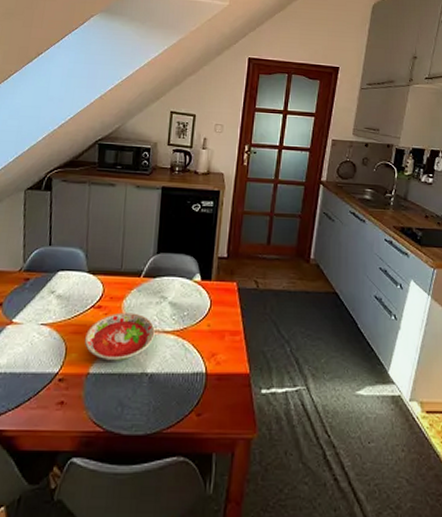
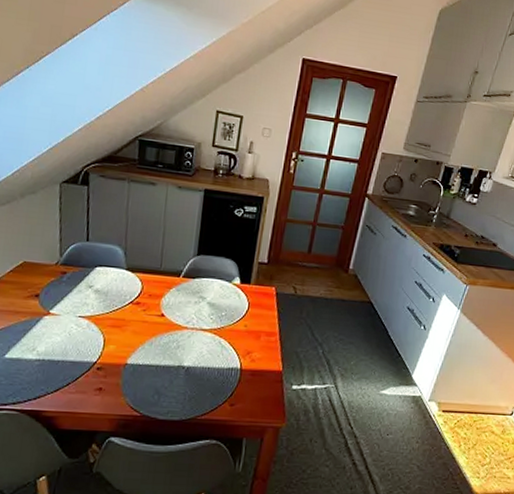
bowl: present [85,312,155,363] -> none [123,309,193,355]

